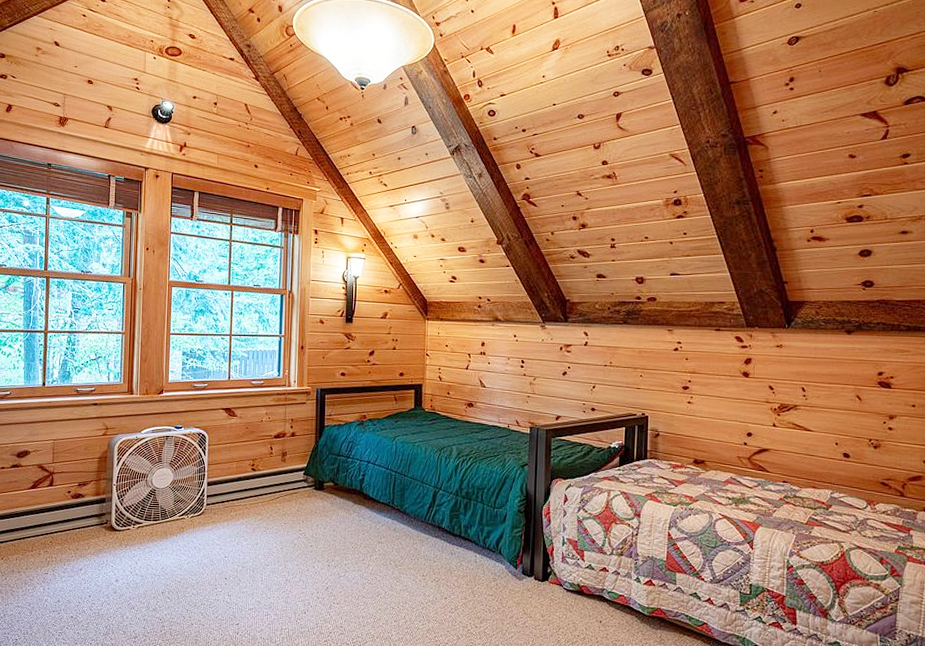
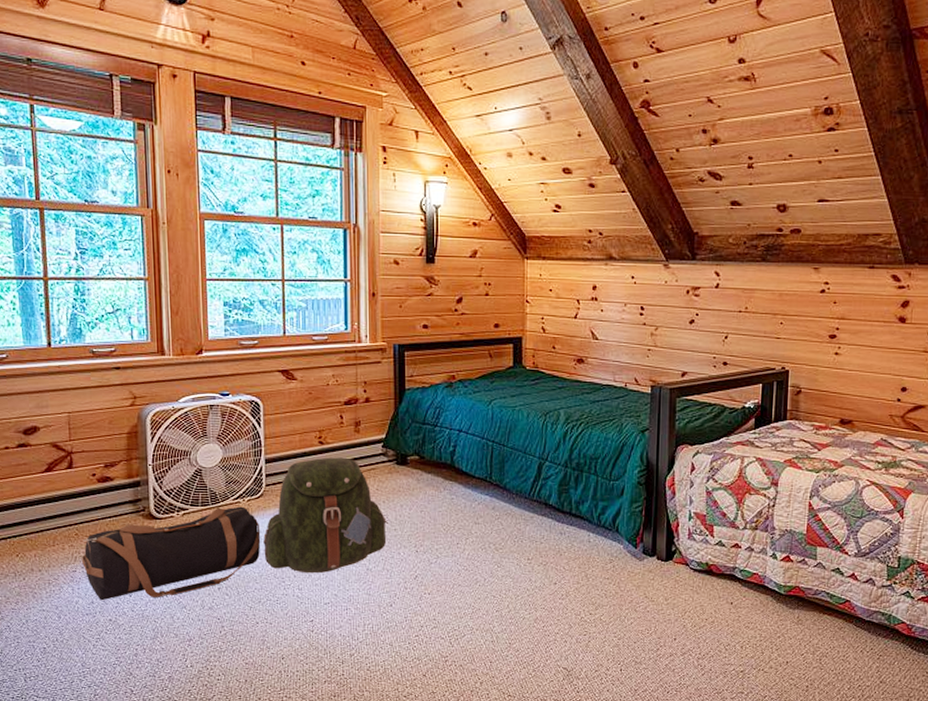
duffel bag: none [53,522,200,600] -> present [81,506,261,601]
backpack: none [201,482,305,582] -> present [263,457,388,574]

